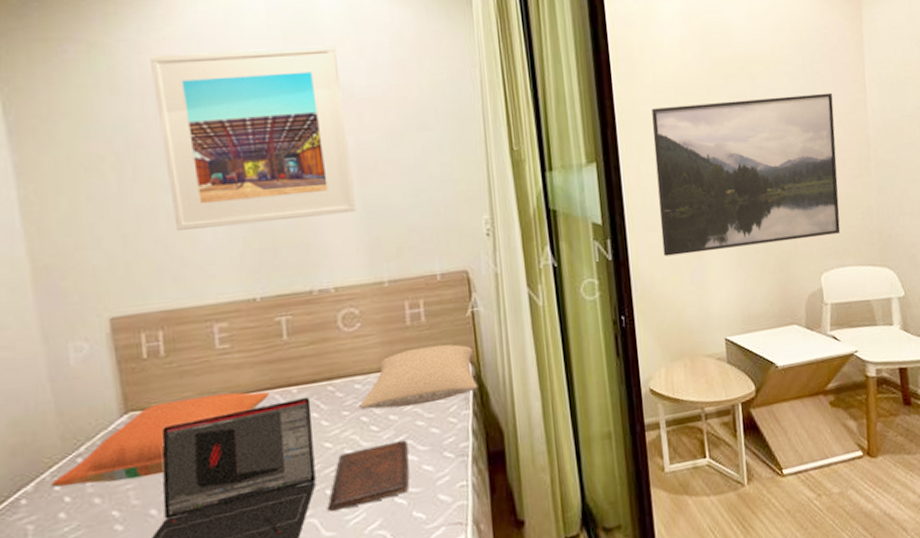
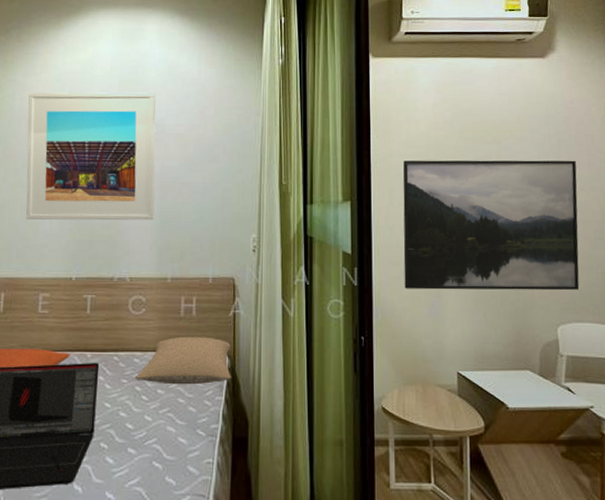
book: present [327,439,409,512] -> none [99,412,169,463]

